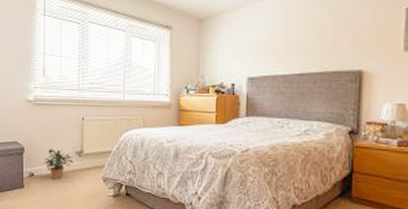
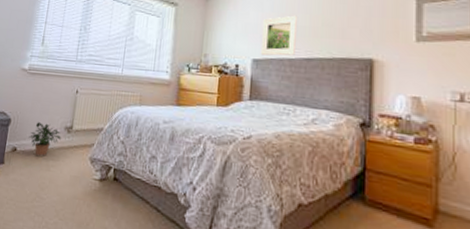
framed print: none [255,32,290,73] -> present [260,15,297,56]

